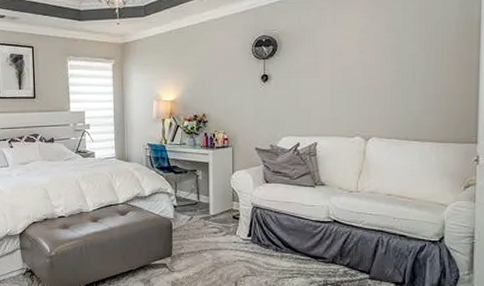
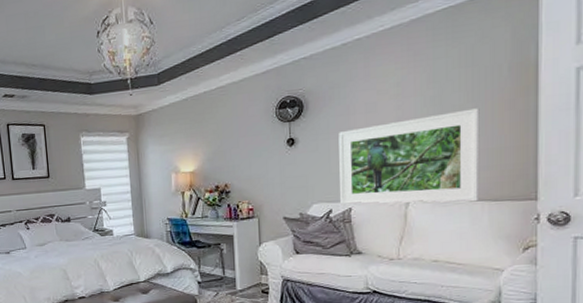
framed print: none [306,58,431,143] -> present [339,108,480,206]

